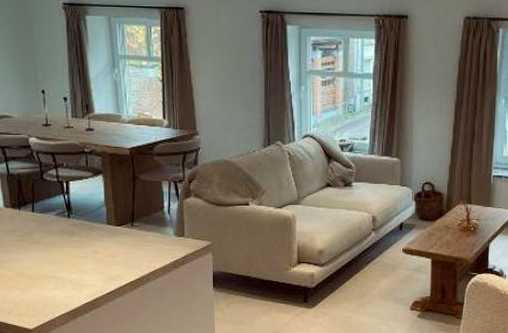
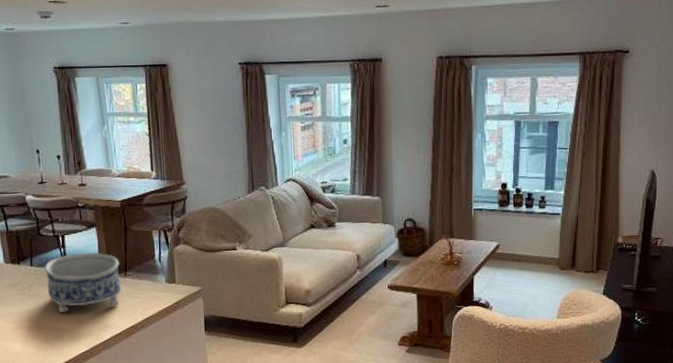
decorative bowl: none [46,201,127,262] -> present [44,252,121,313]

